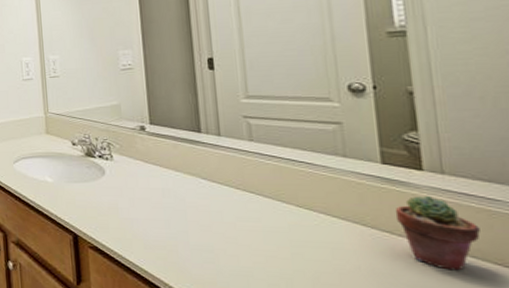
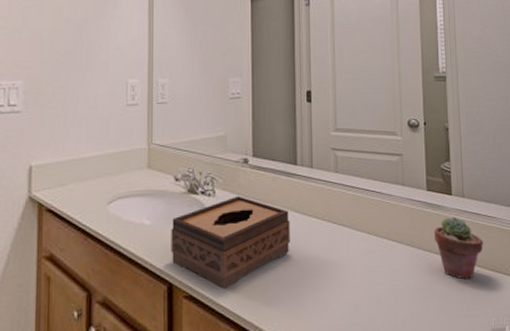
tissue box: none [72,160,198,245] -> present [171,195,290,289]

